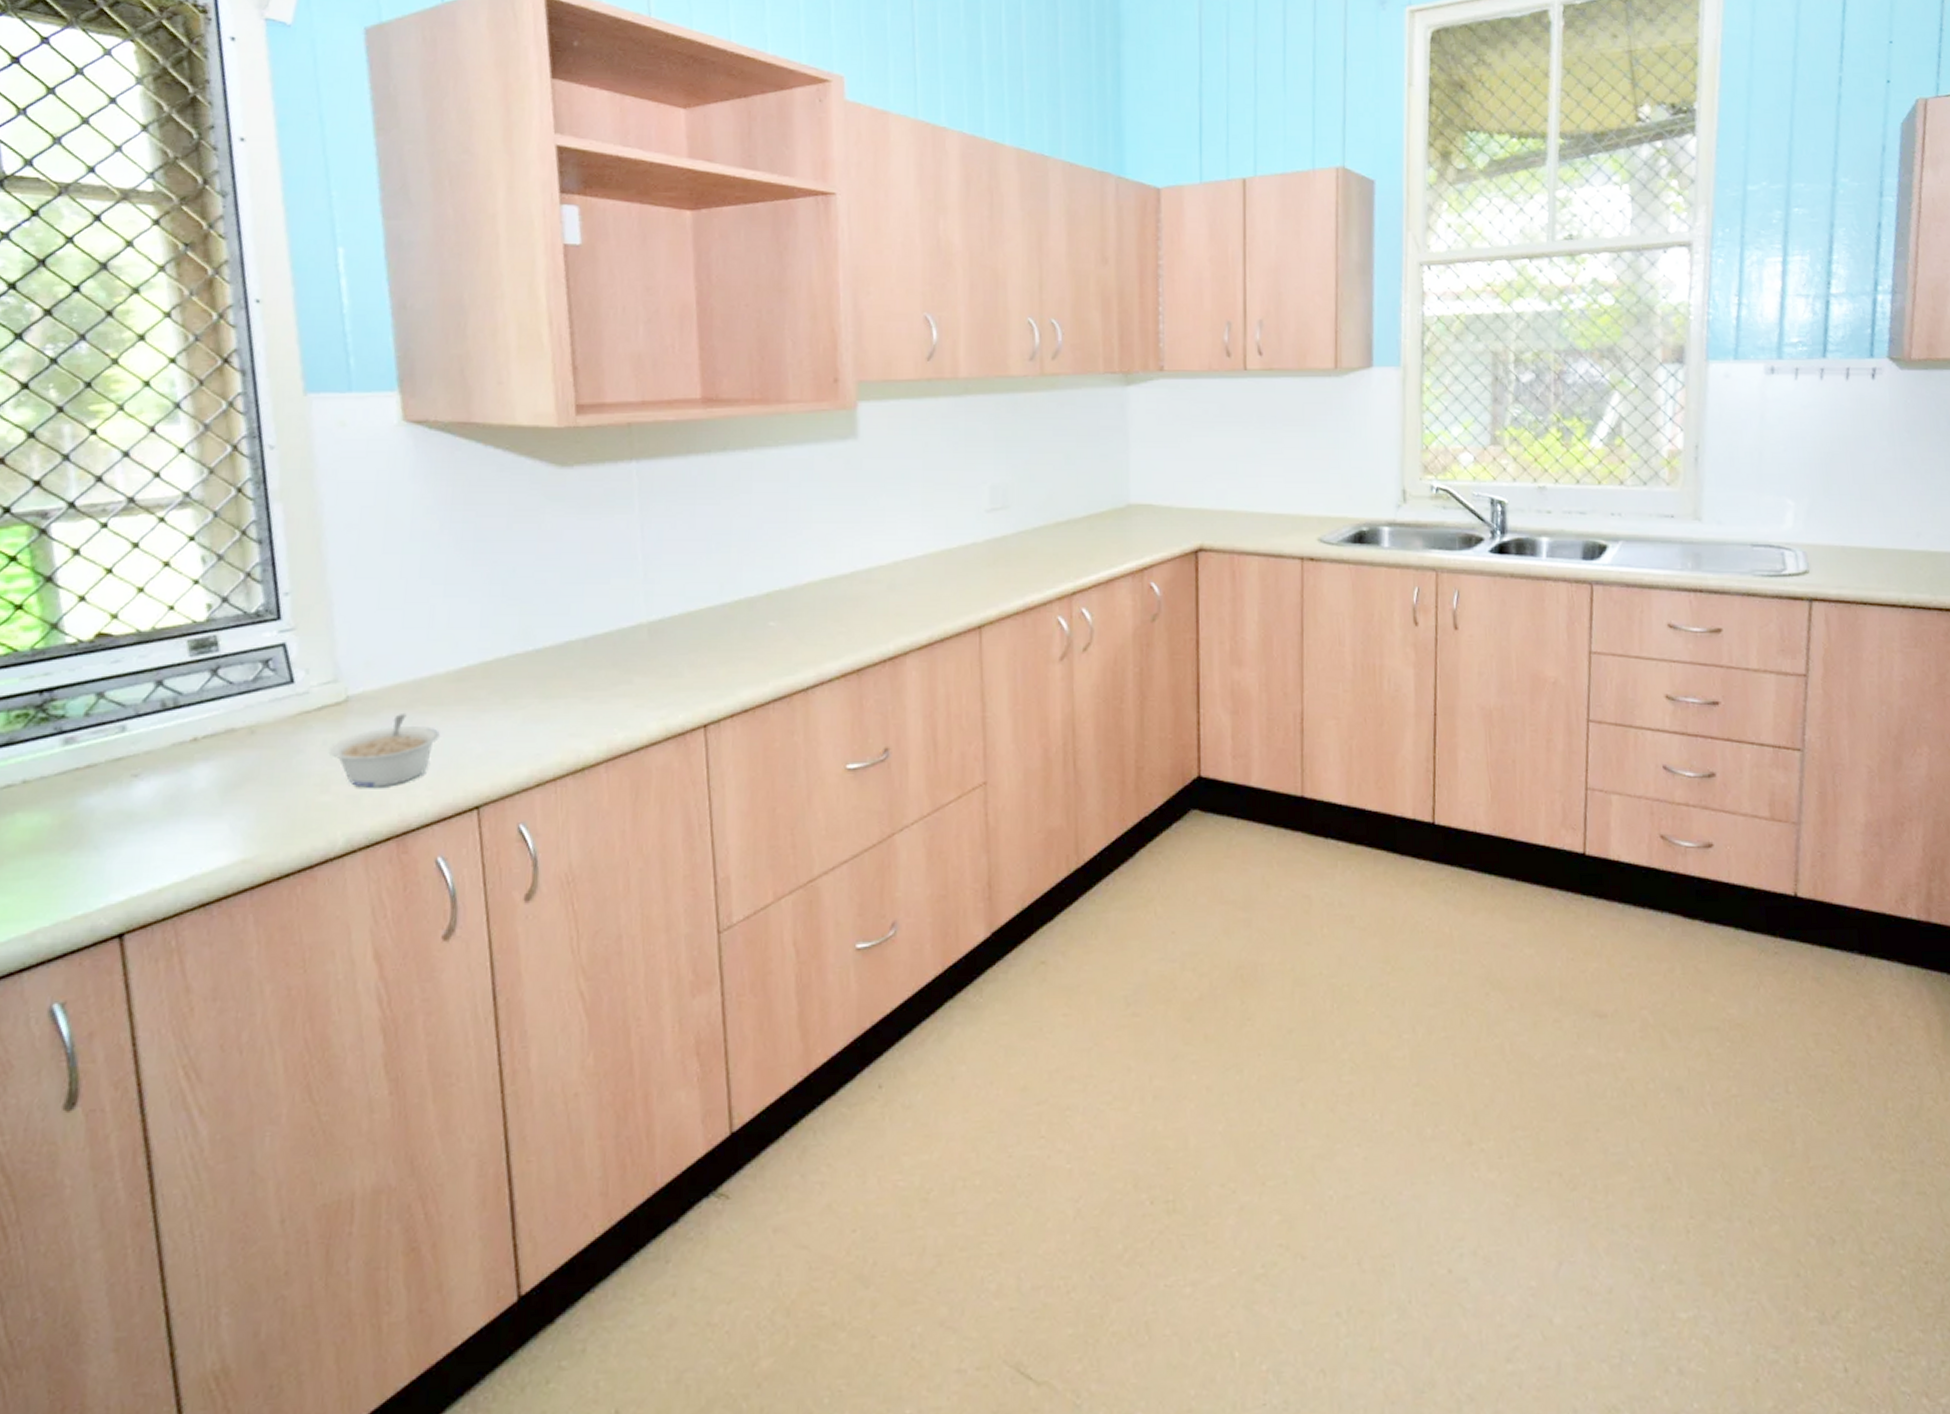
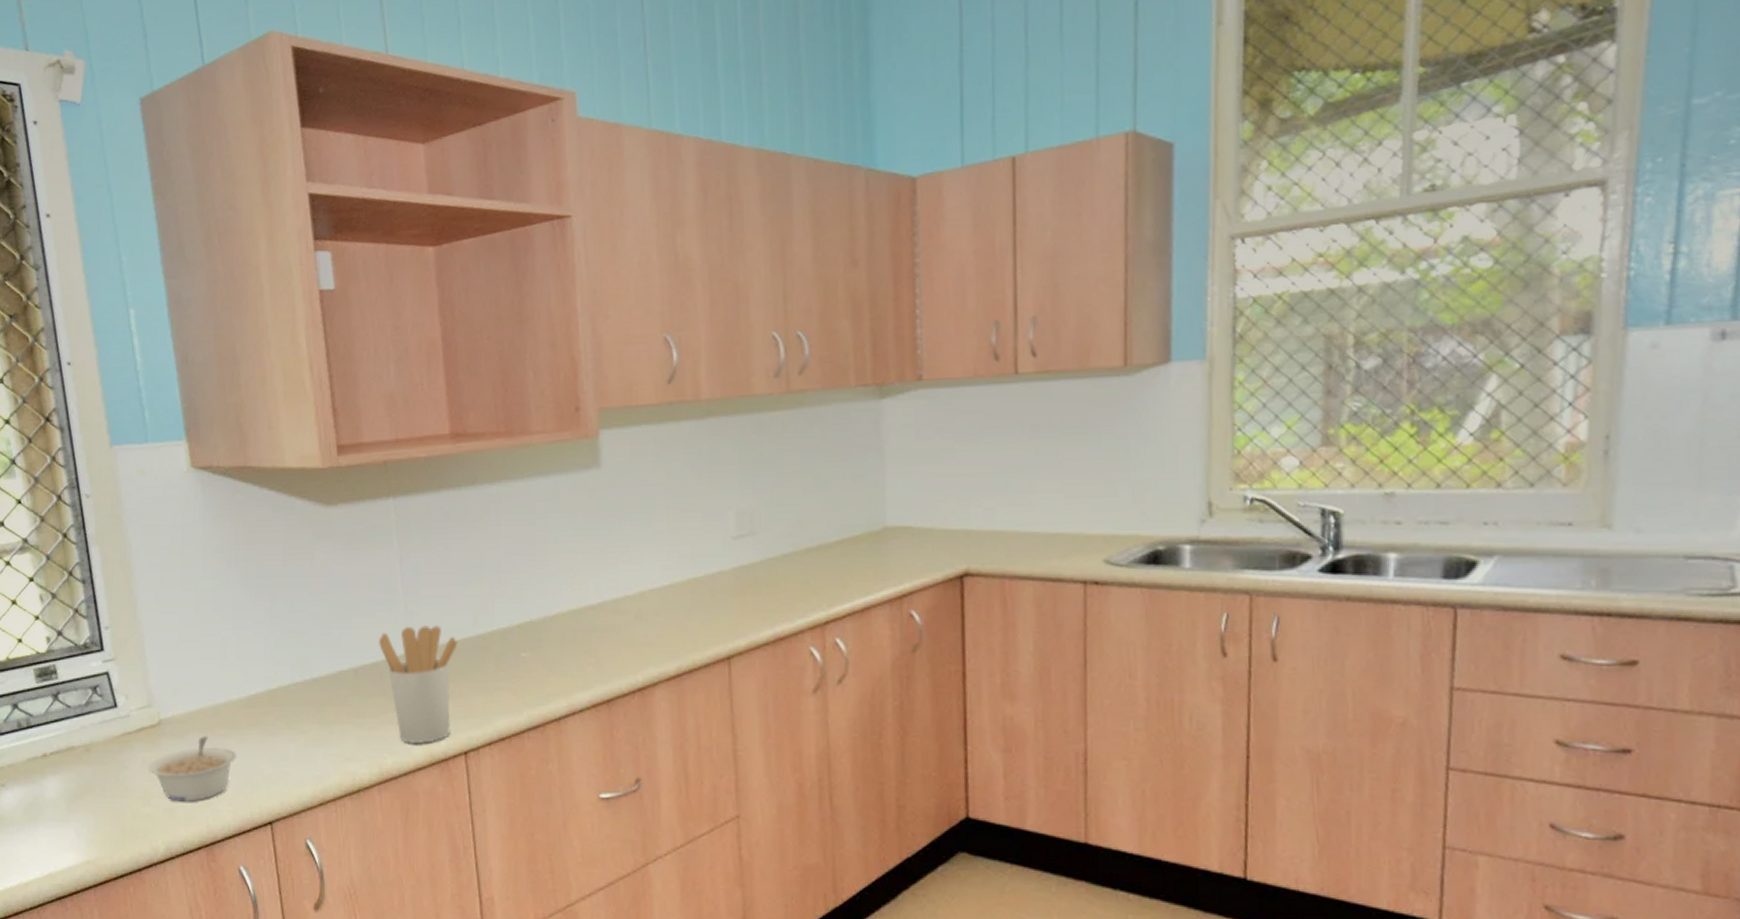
utensil holder: none [613,593,702,719] -> present [379,625,458,745]

